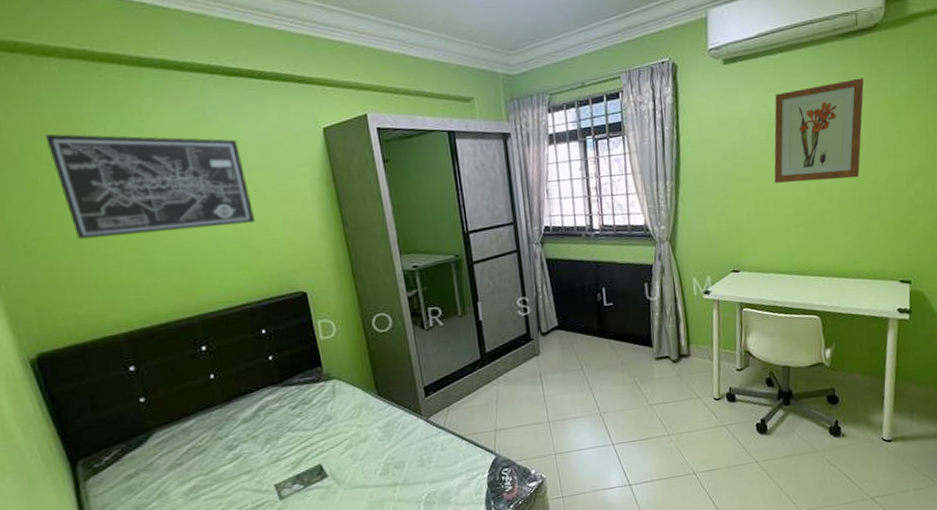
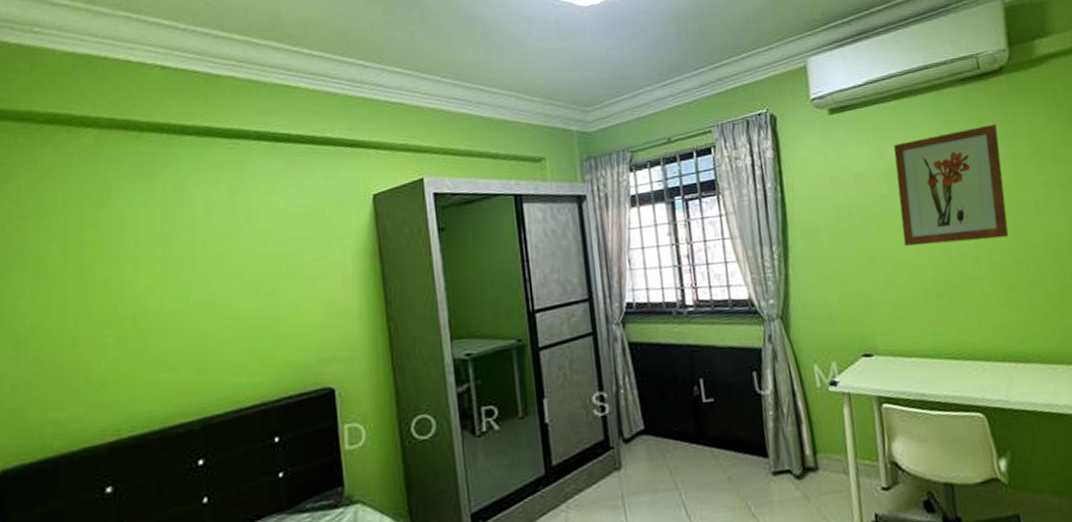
wall art: present [45,133,255,240] -> none [65,207,284,328]

